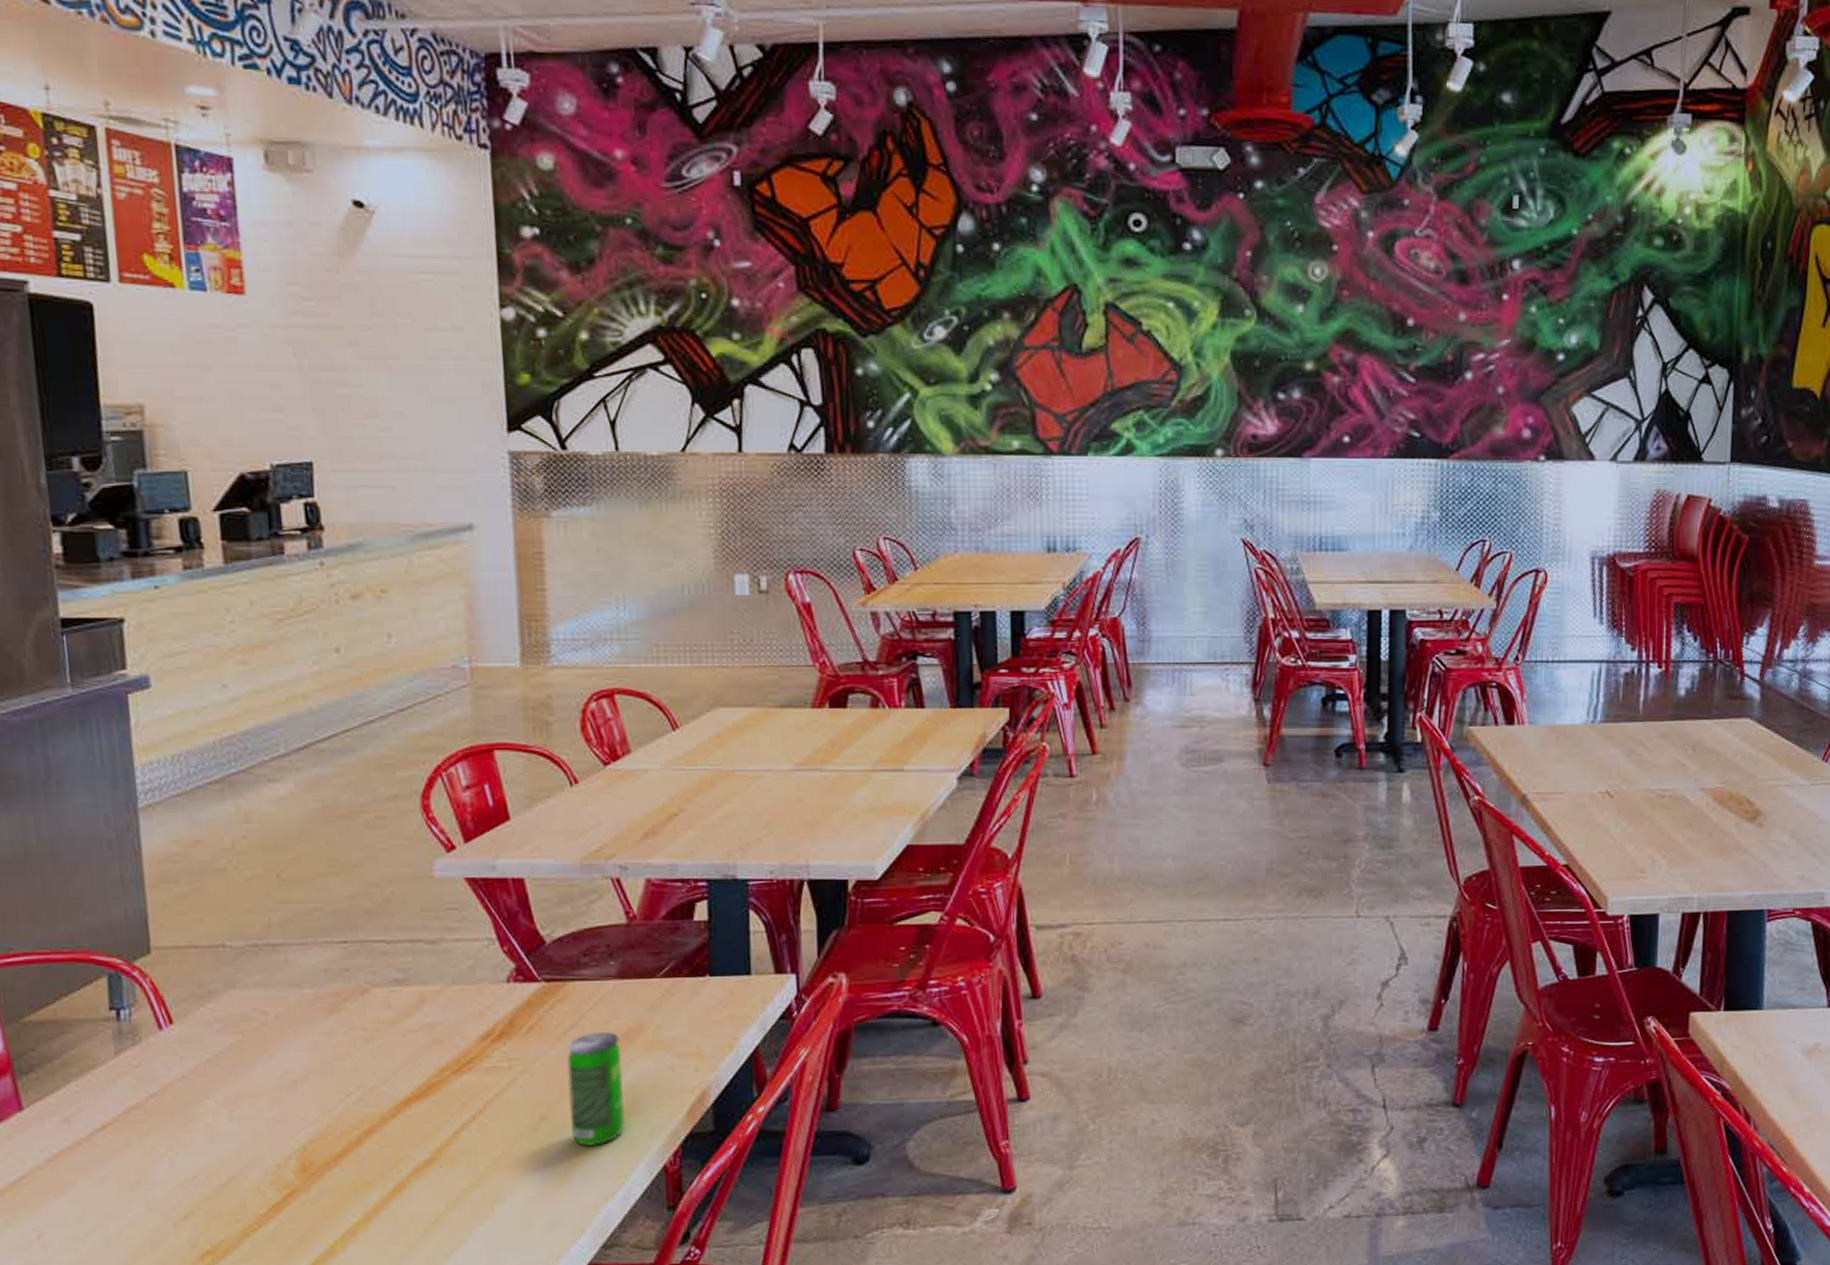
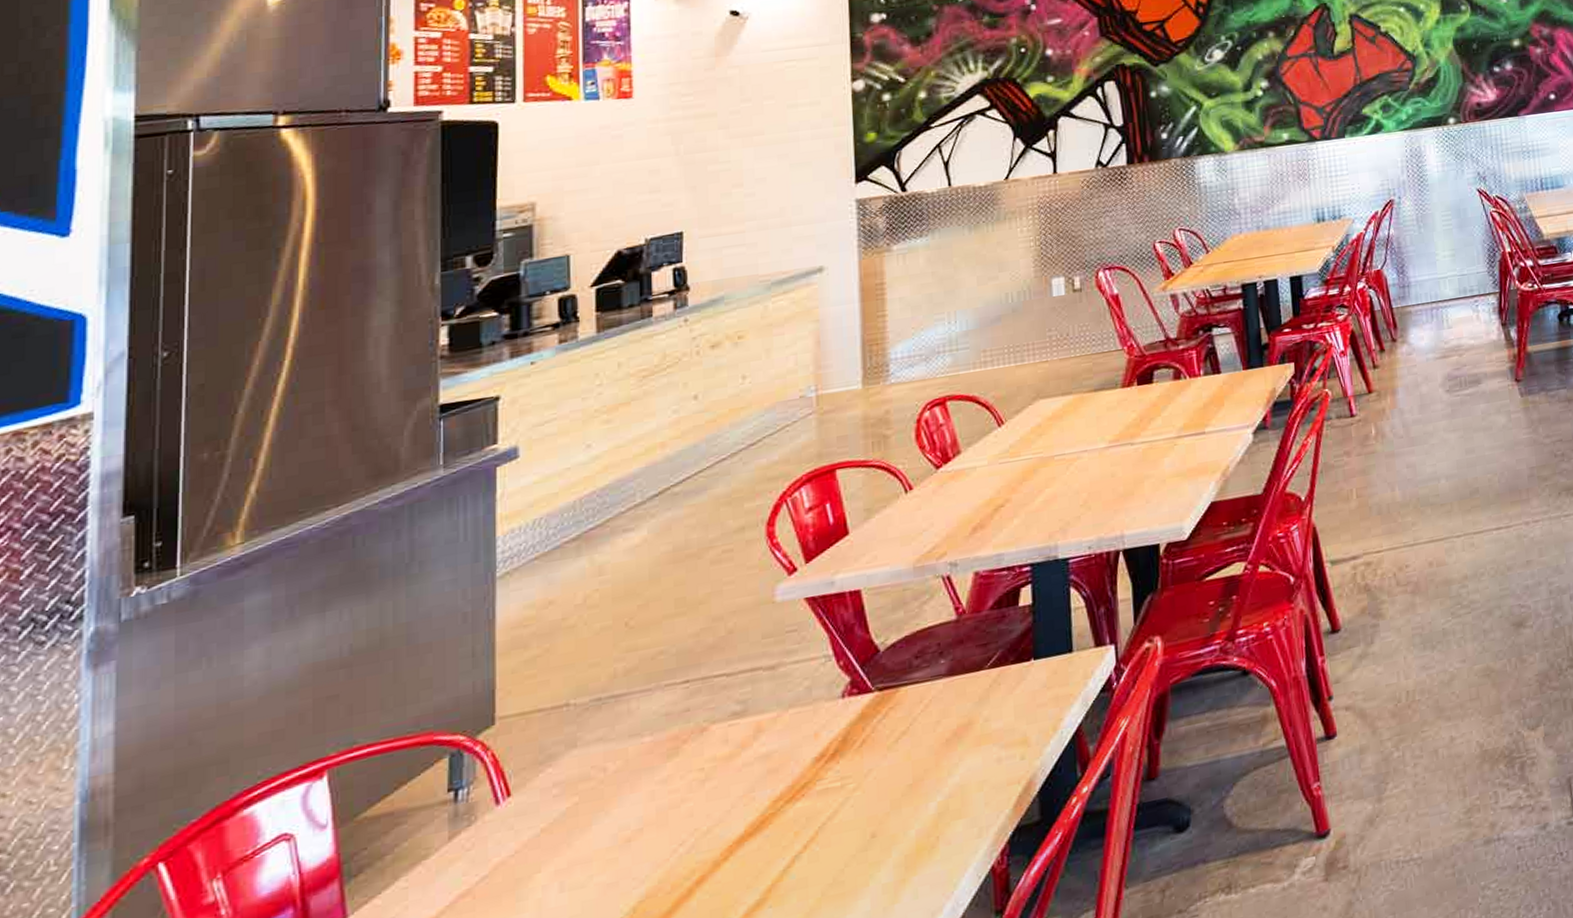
beverage can: present [567,1031,626,1147] -> none [898,732,955,859]

